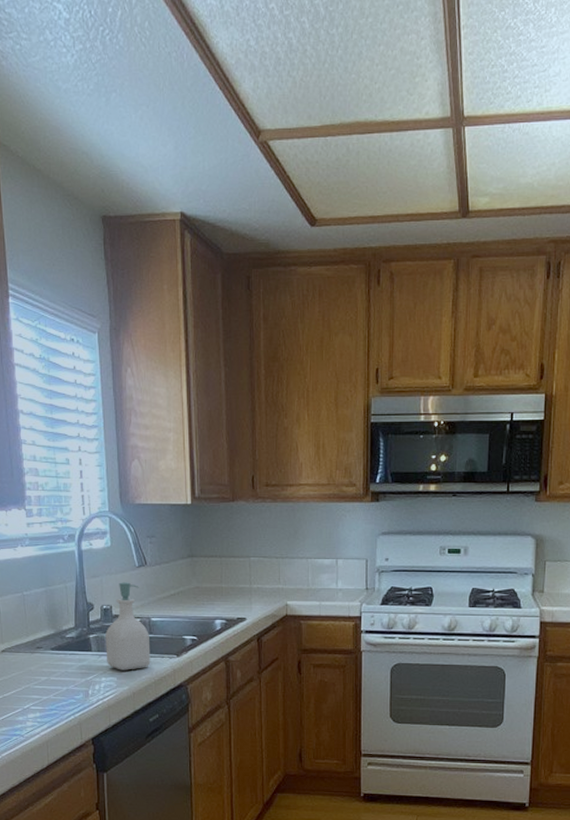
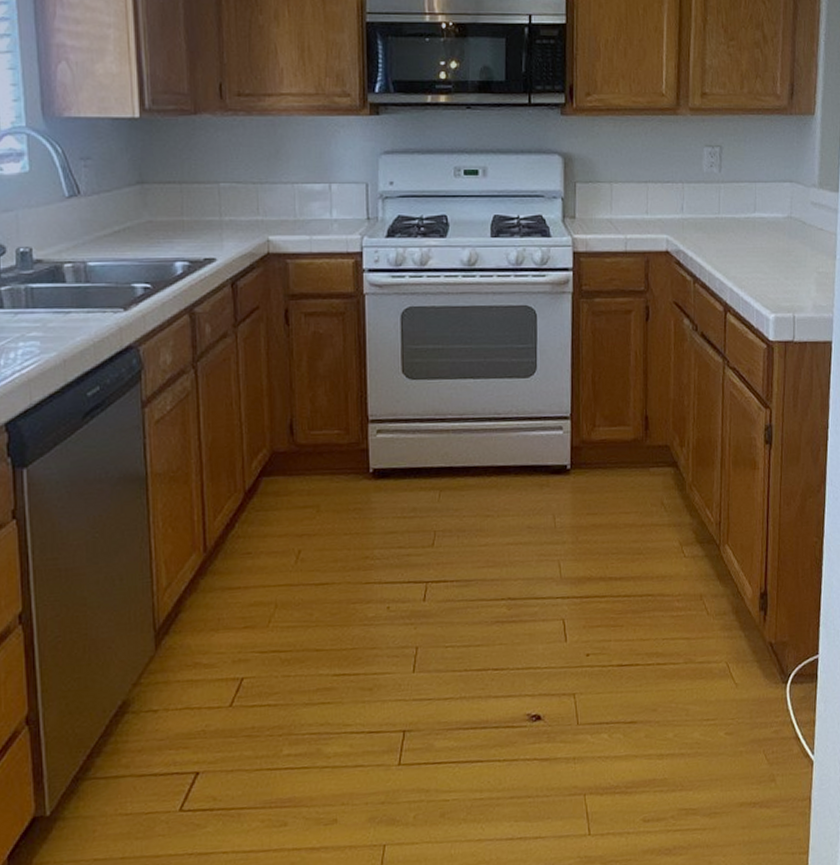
soap bottle: present [105,582,151,671] -> none [23,217,88,332]

